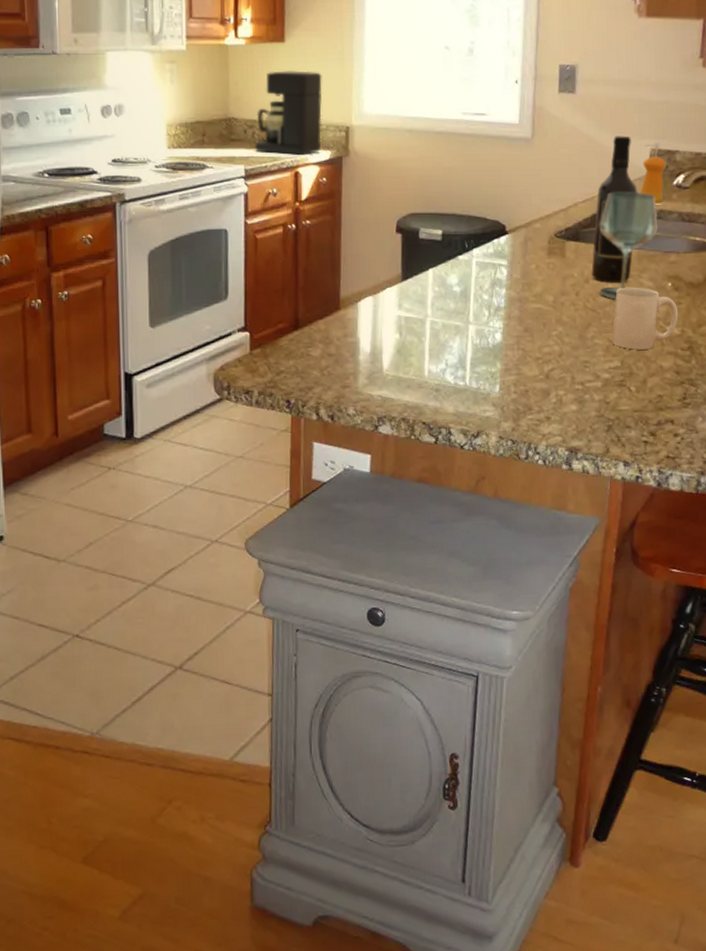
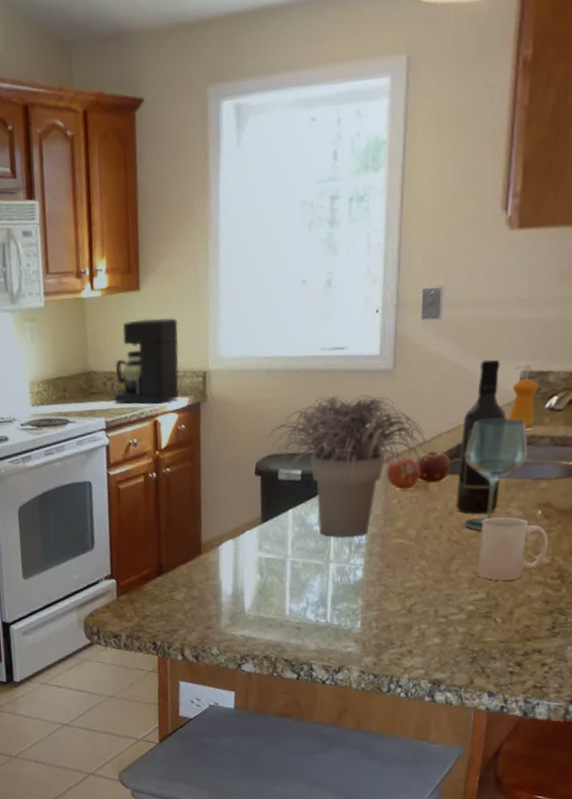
potted plant: none [408,160,564,300] -> present [267,394,427,538]
fruit: none [526,223,558,256] -> present [387,457,421,490]
fruit: none [553,219,586,250] -> present [416,450,451,483]

